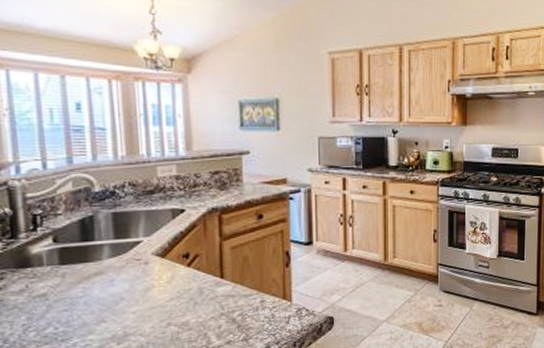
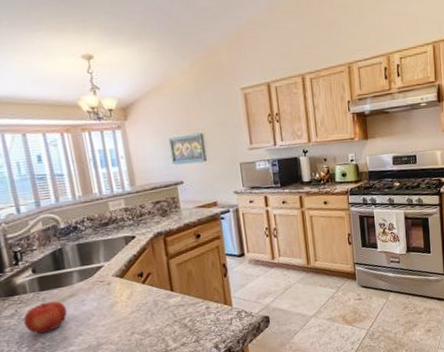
fruit: none [35,278,91,316] -> present [23,301,68,334]

